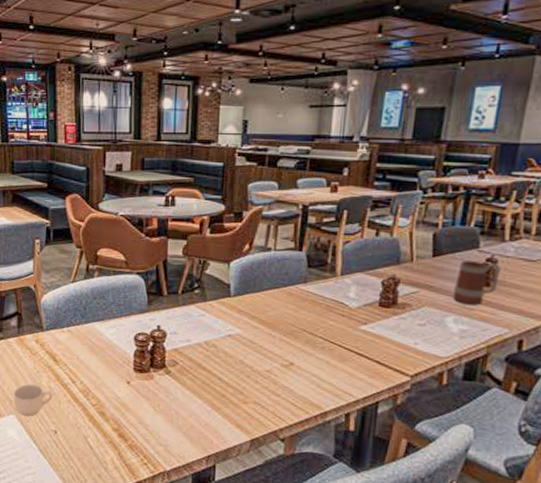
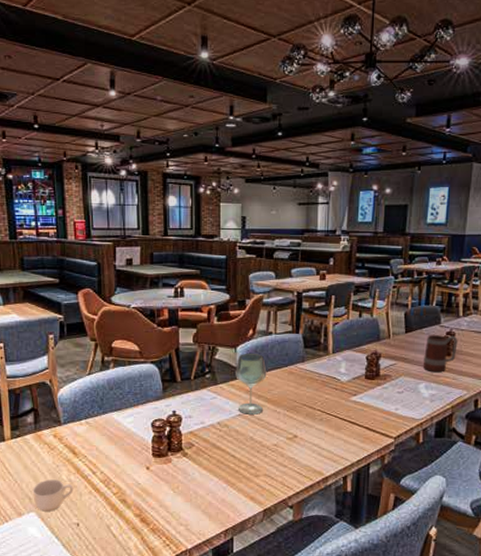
wine glass: none [227,270,263,337] -> present [235,354,267,415]

